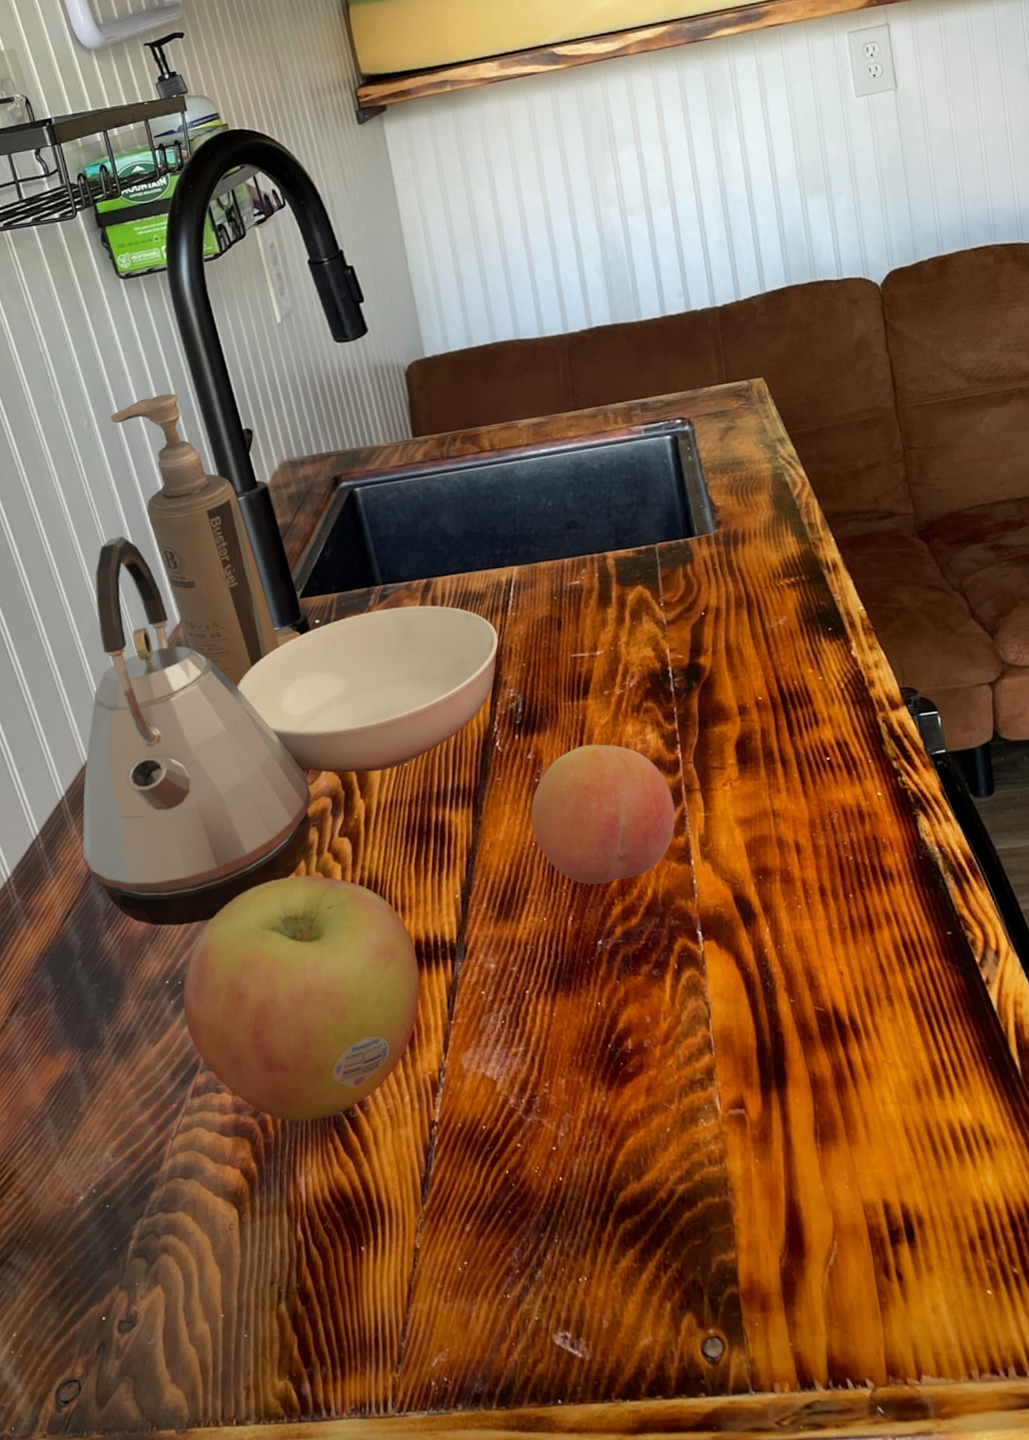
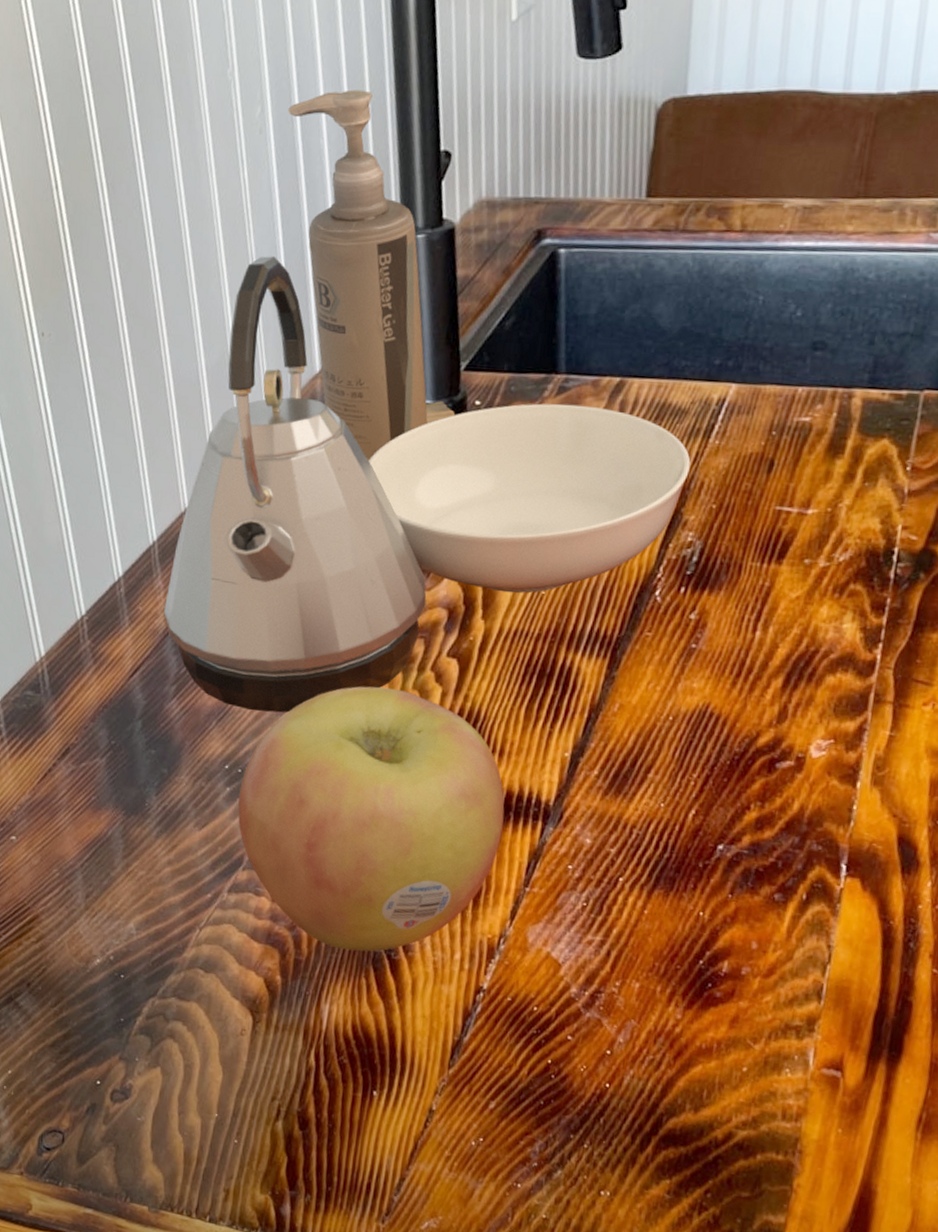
fruit: present [531,744,676,885] -> none [674,617,856,785]

